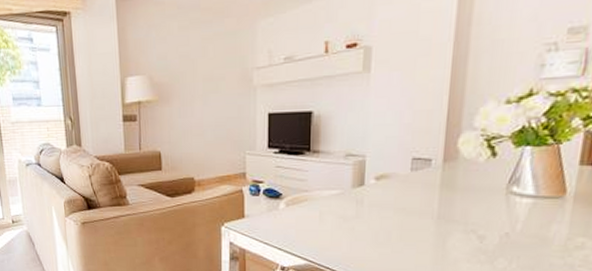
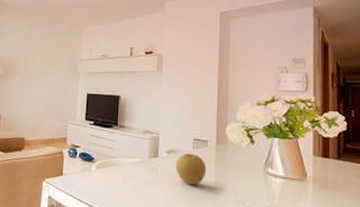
fruit: none [386,177,429,215] -> present [175,153,207,185]

